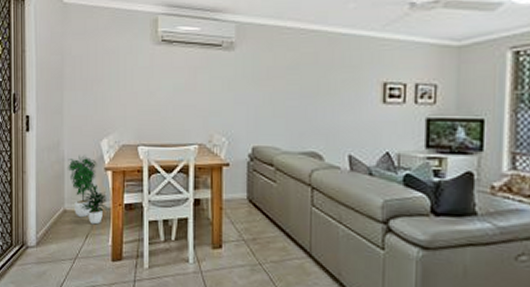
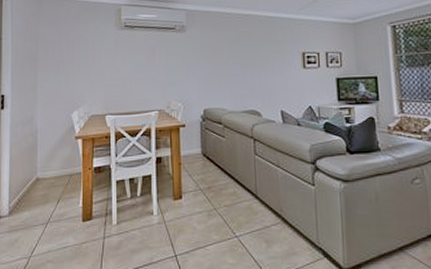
potted plant: present [68,155,109,225] -> none [41,127,80,189]

